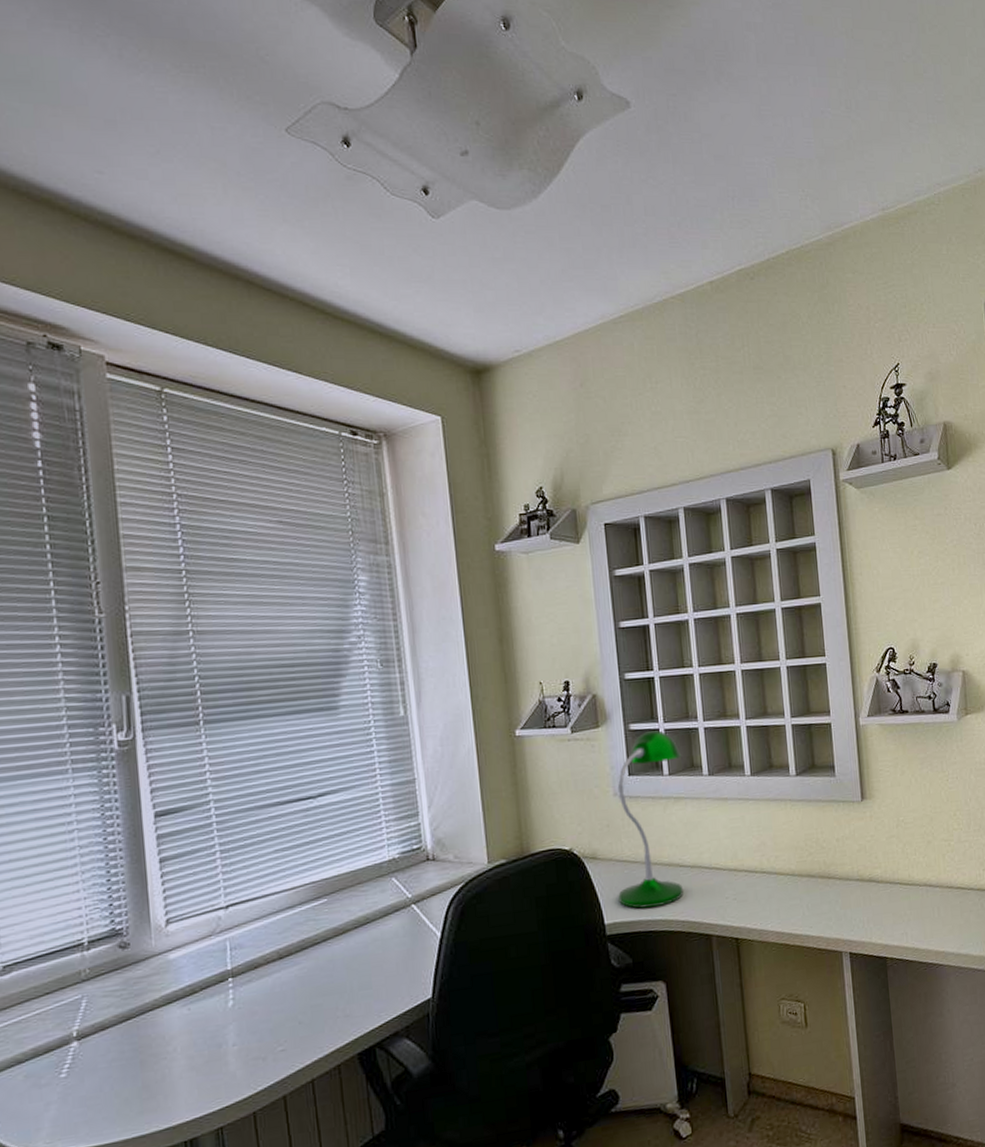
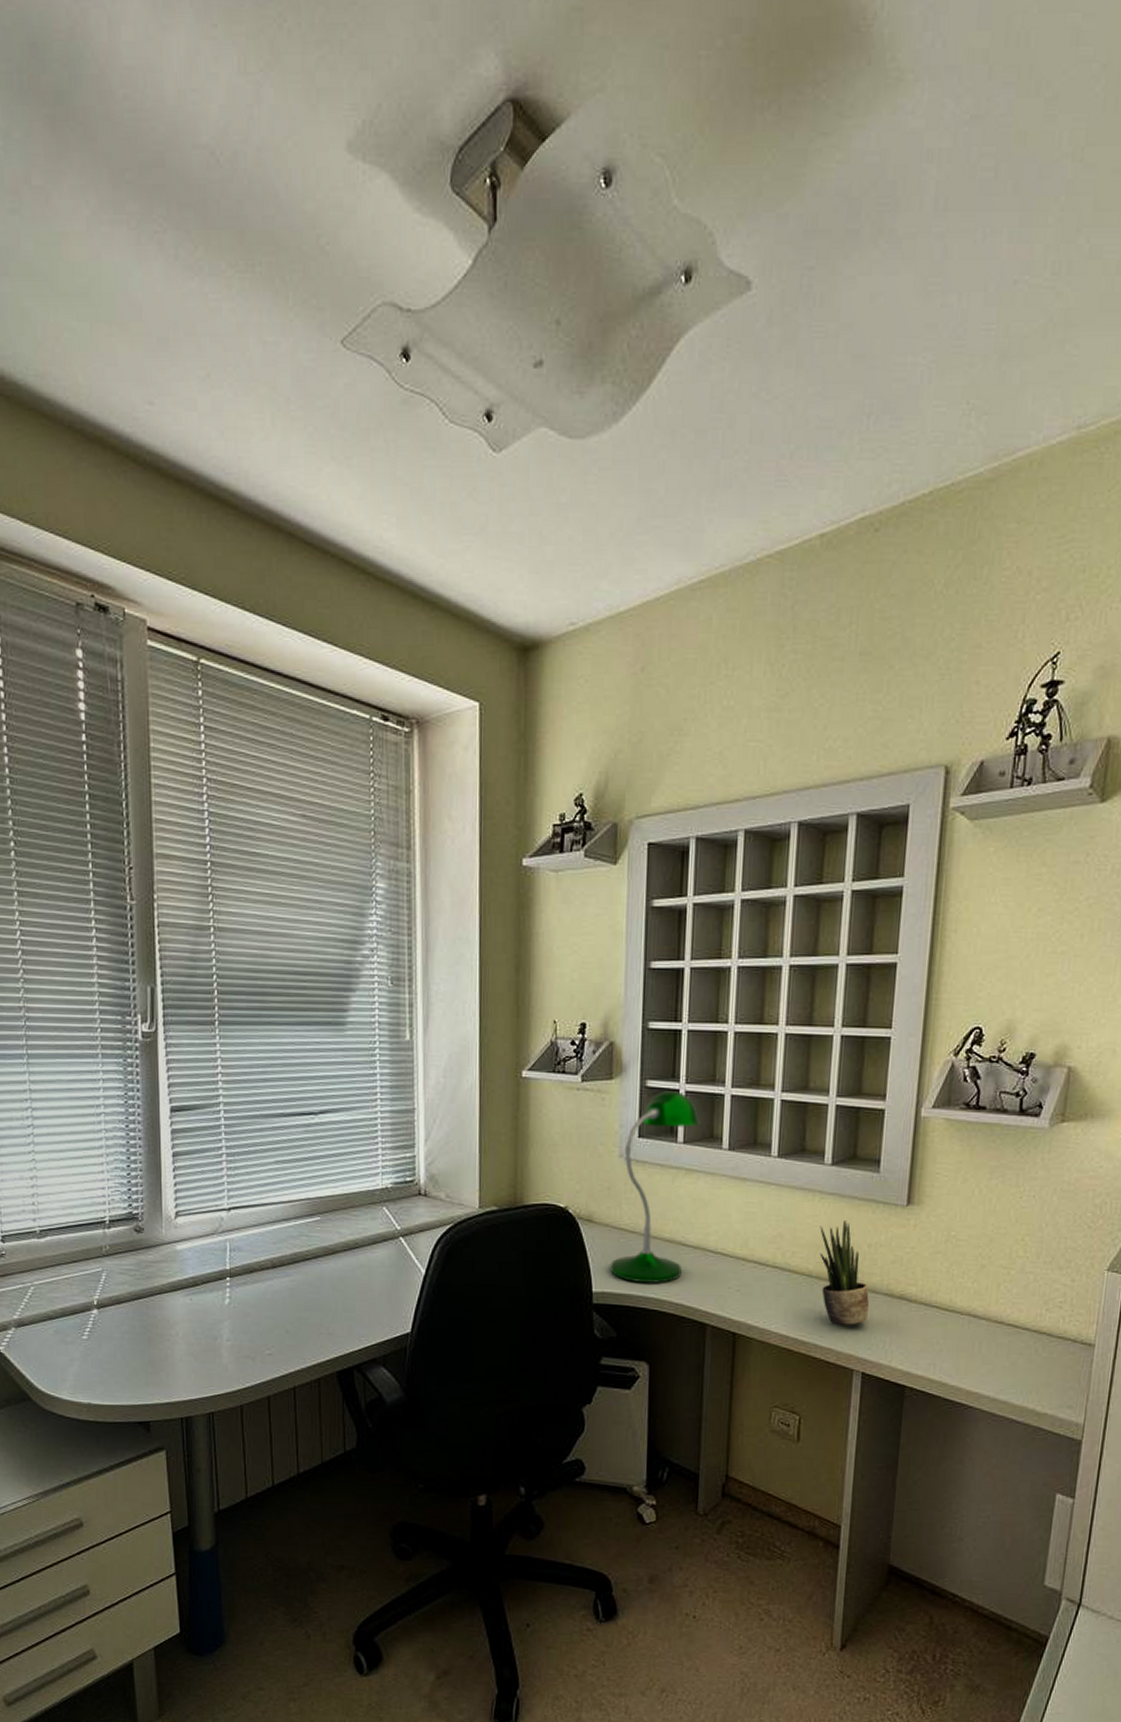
potted plant: none [795,822,846,914] -> present [819,1221,869,1325]

